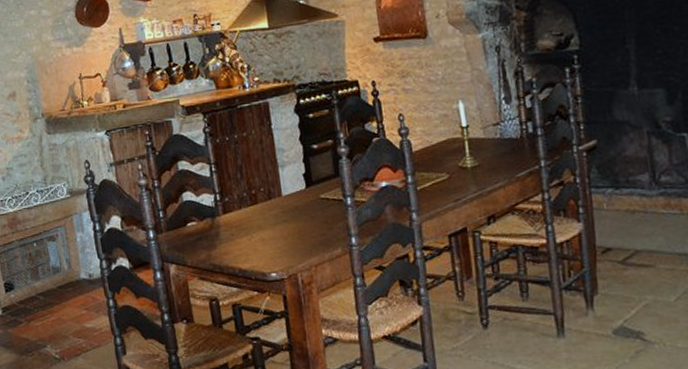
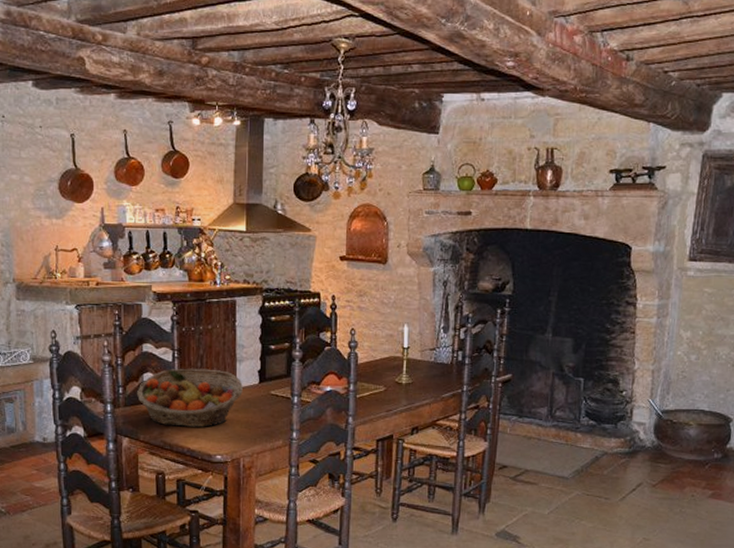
fruit basket: none [177,179,290,247] -> present [136,368,243,427]

